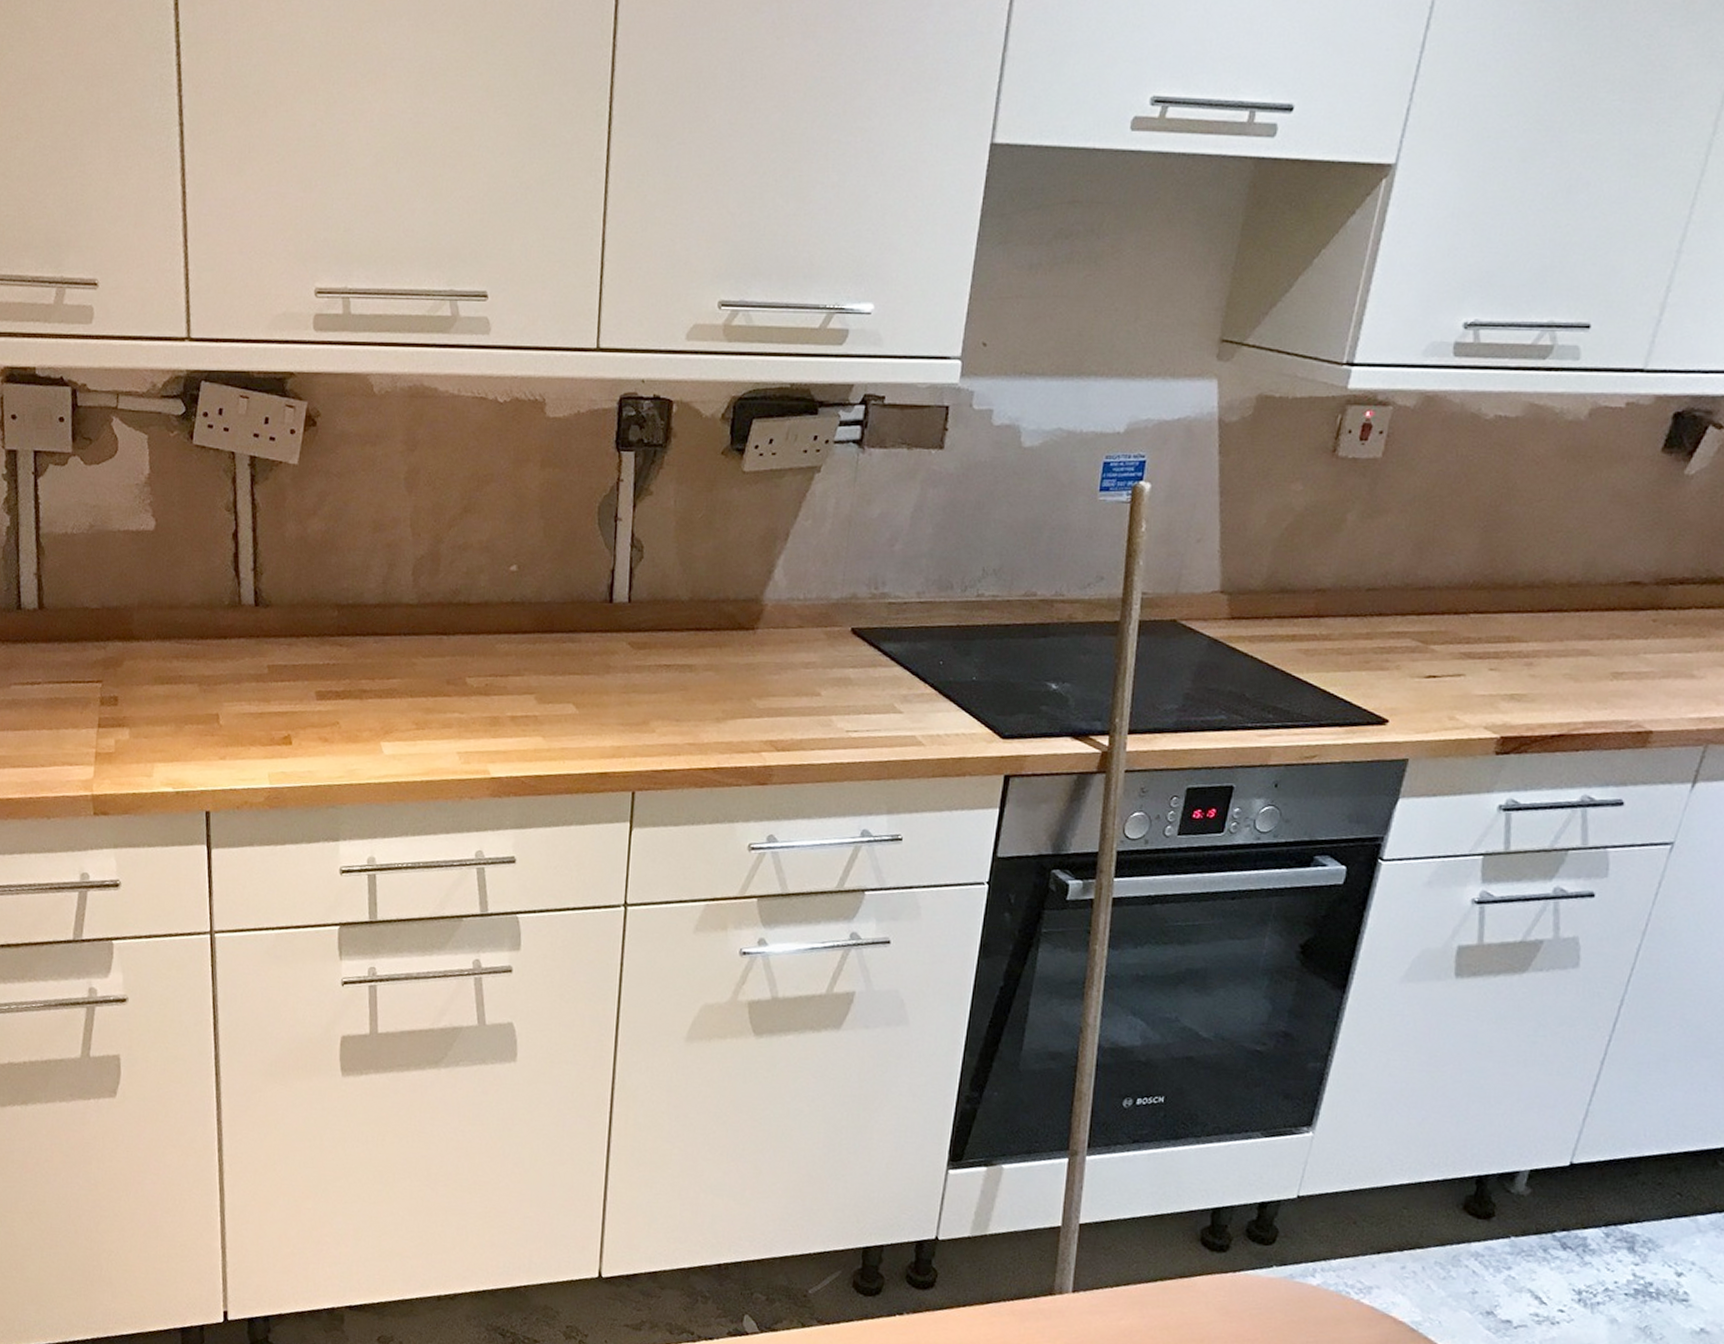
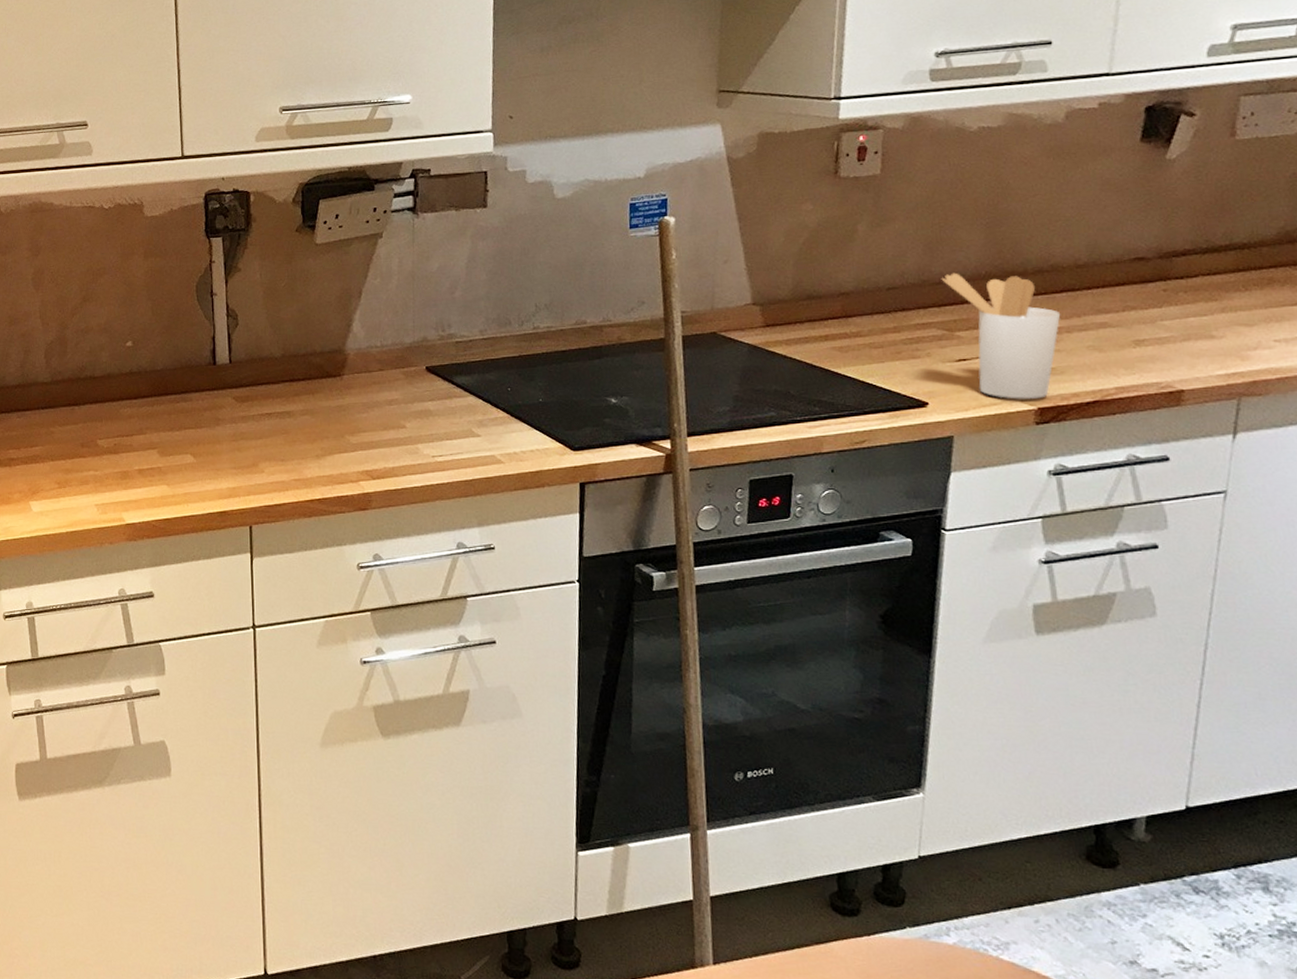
utensil holder: none [1425,578,1543,727] -> present [941,272,1061,399]

